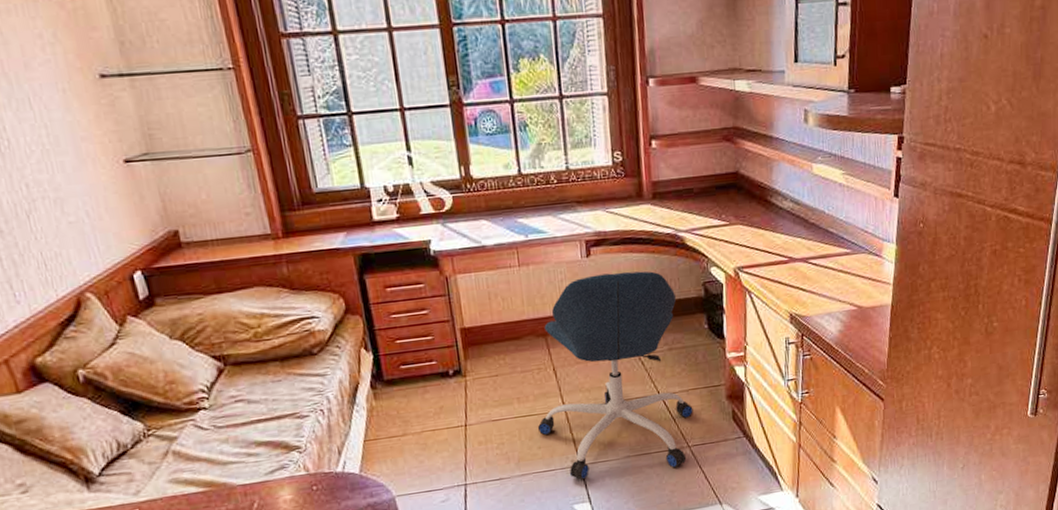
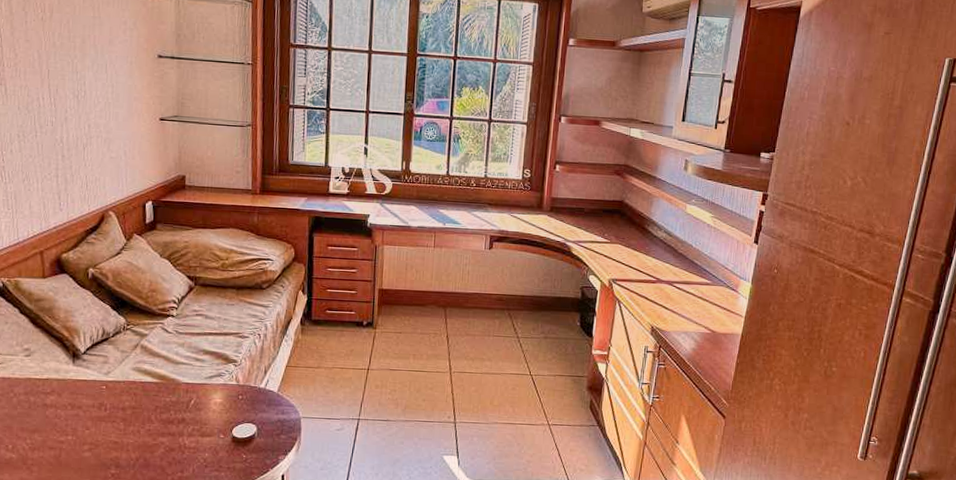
office chair: present [537,271,693,480] -> none [425,264,557,442]

